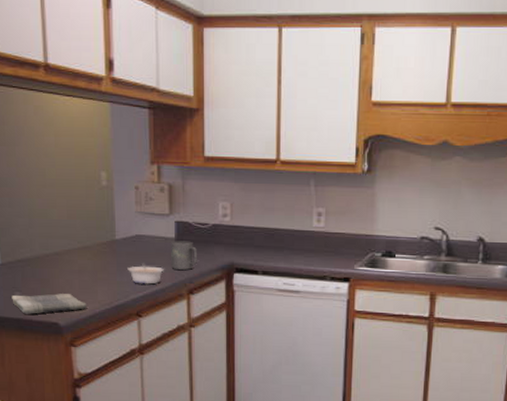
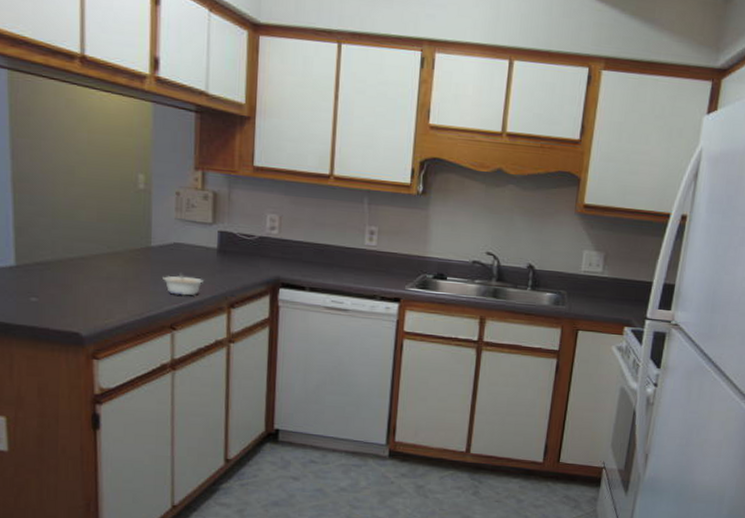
dish towel: present [11,293,88,314] -> none [26,300,115,323]
mug: present [171,240,197,270] -> none [212,251,241,282]

